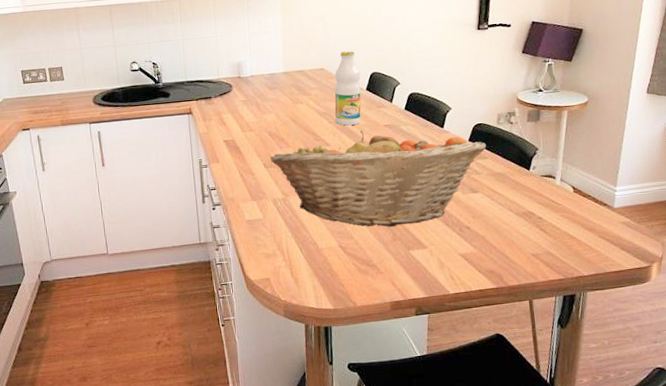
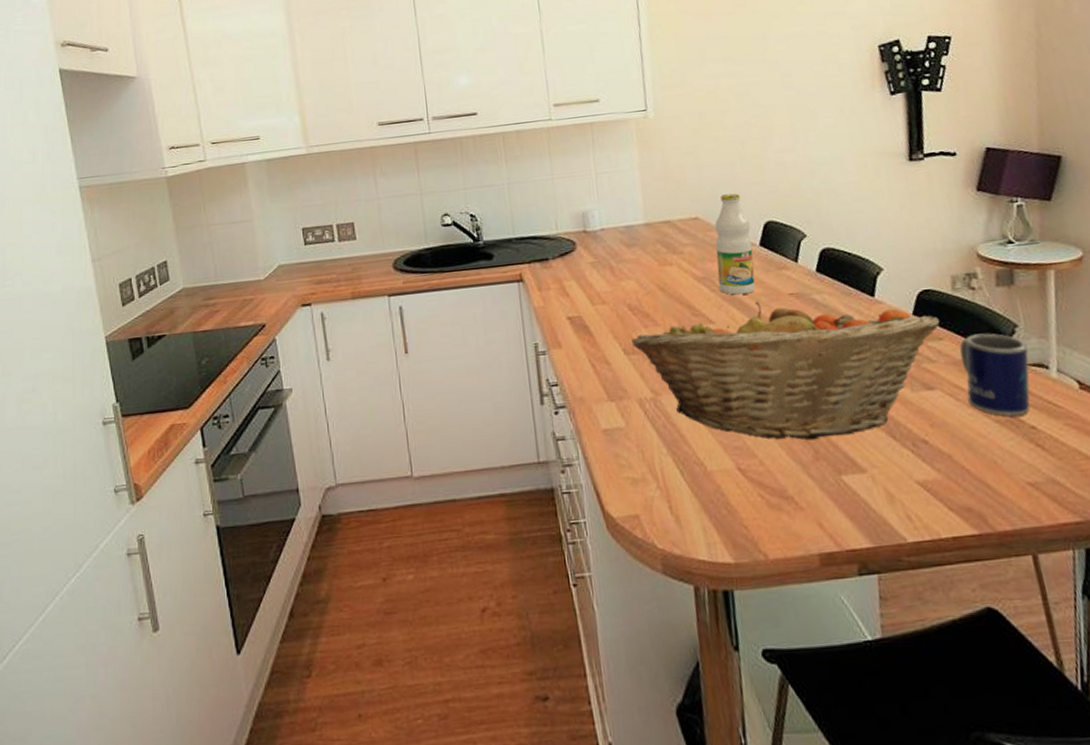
mug: none [497,154,544,211] -> present [959,333,1031,417]

